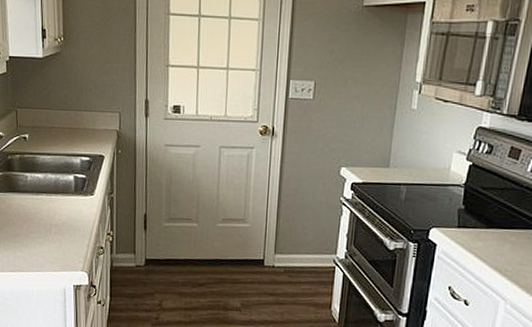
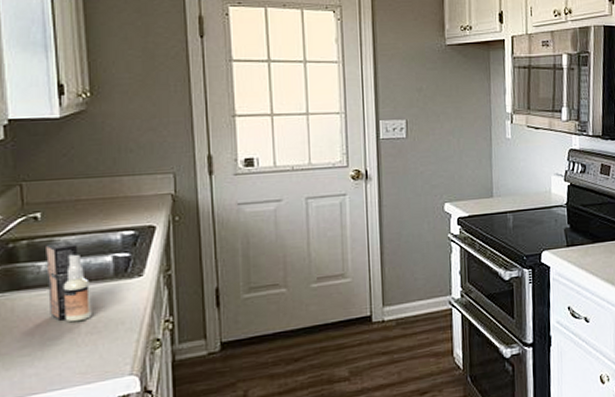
spray bottle: none [31,159,59,224] -> present [46,242,92,323]

